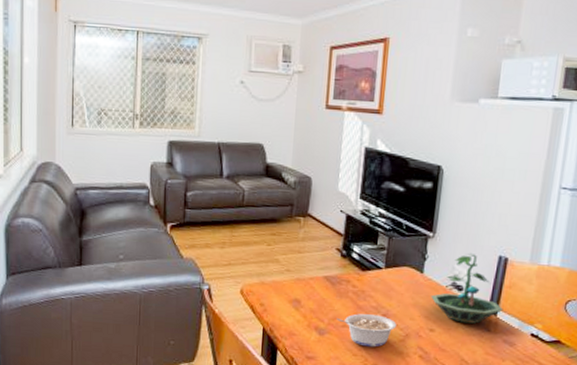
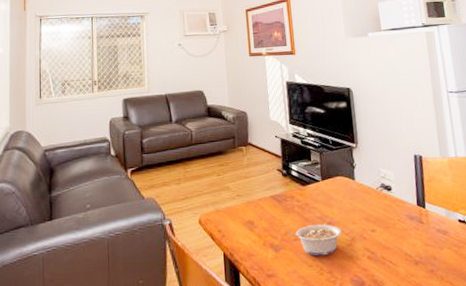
terrarium: present [431,252,504,324] -> none [366,156,430,220]

